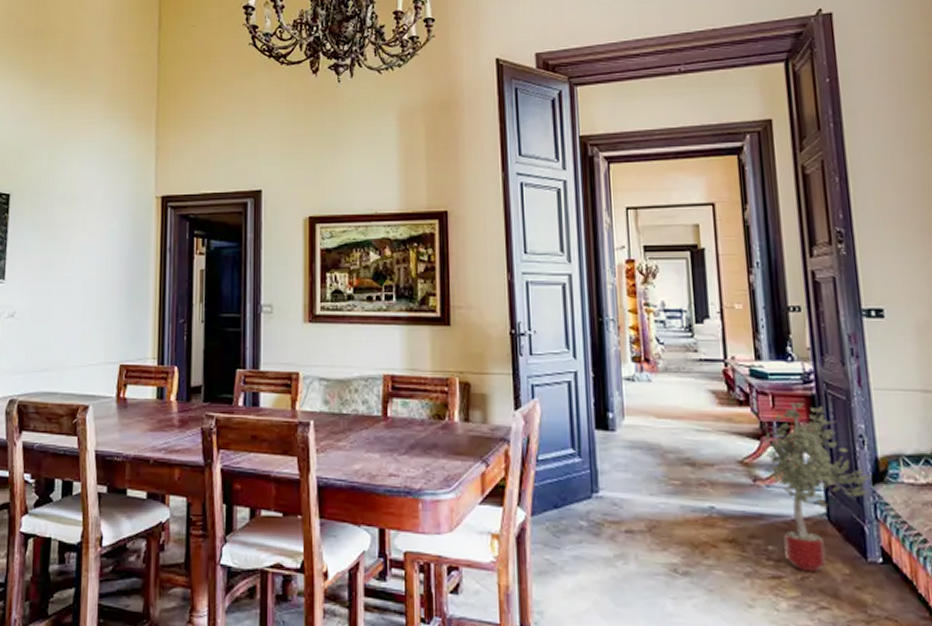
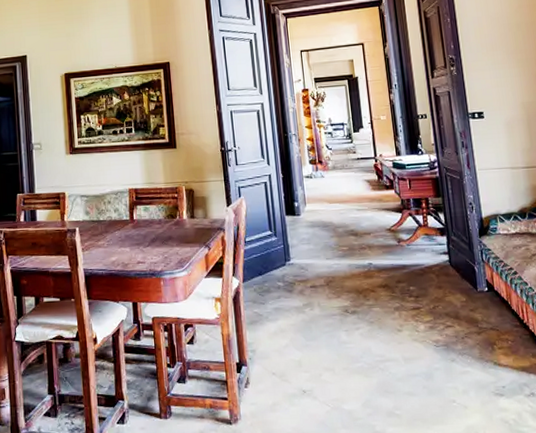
potted tree: present [763,402,872,572] -> none [404,183,479,302]

